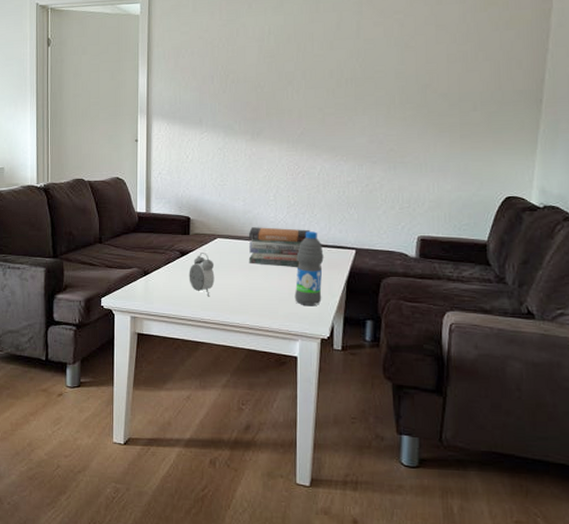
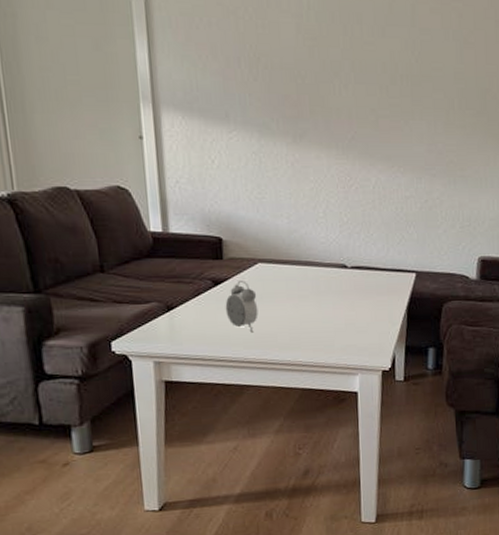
book stack: present [248,227,311,267] -> none [295,249,367,294]
water bottle: present [294,231,324,306] -> none [352,253,383,337]

